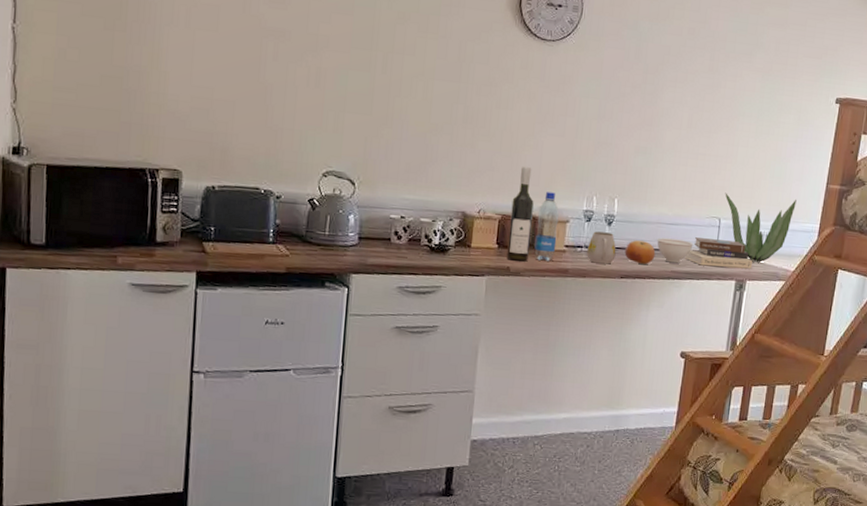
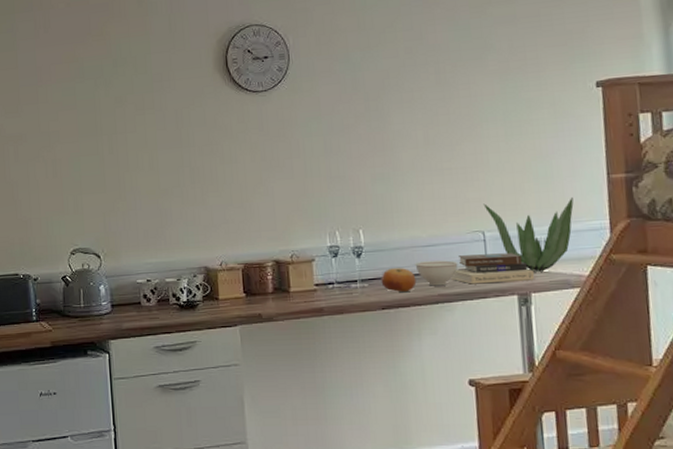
bottle: present [506,166,534,263] -> none [252,213,279,308]
bottle: present [534,192,560,261] -> none [280,234,306,303]
mug: present [587,231,616,264] -> none [339,265,372,298]

